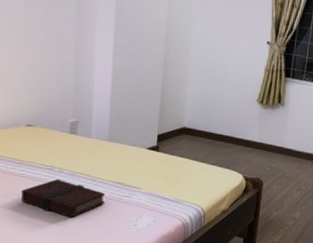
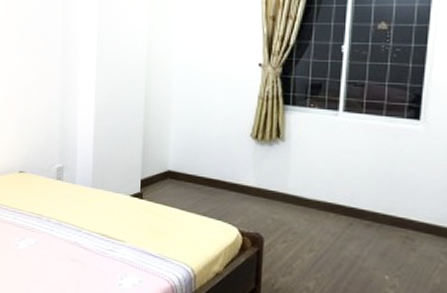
book: present [21,178,105,218] -> none [14,228,90,273]

